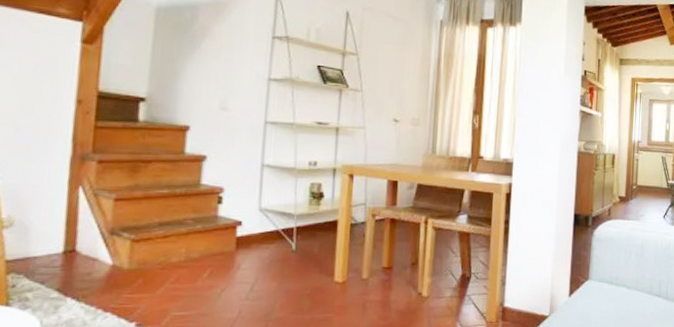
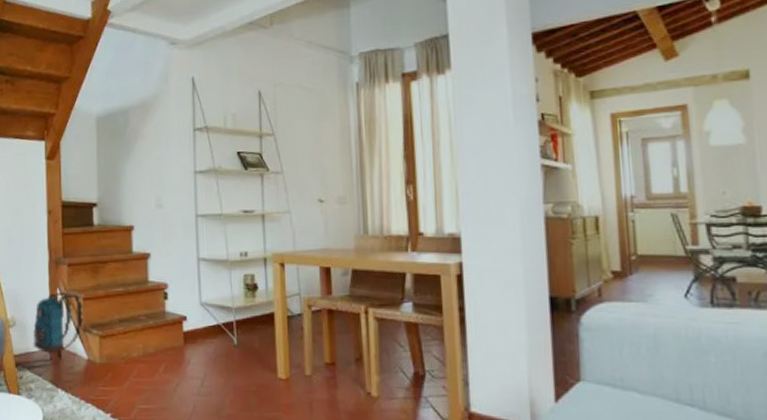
backpack: none [36,190,114,267] -> present [33,291,84,361]

